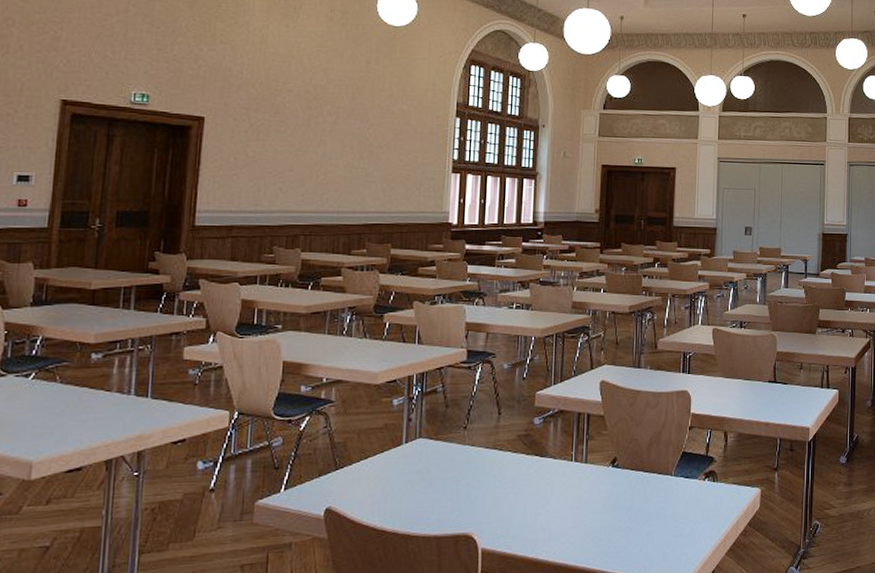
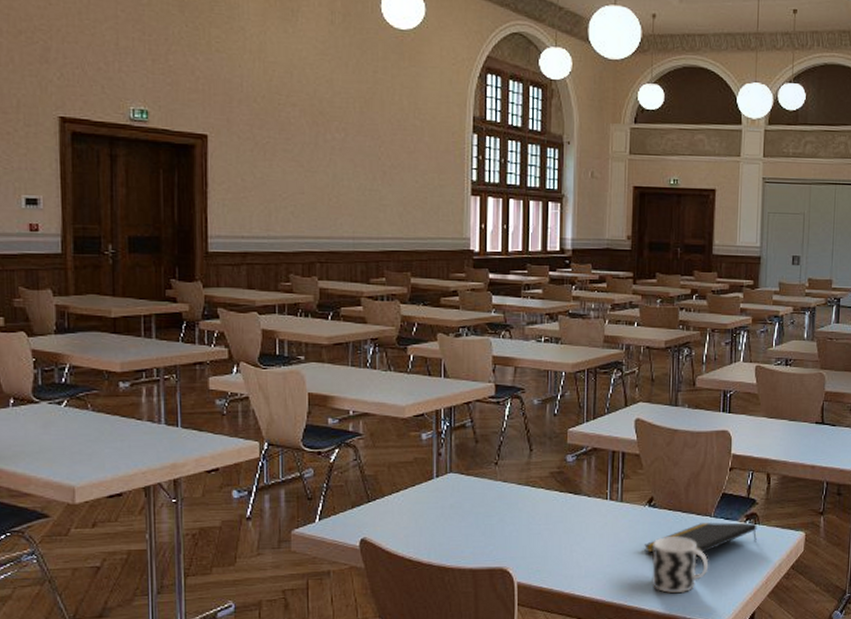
notepad: none [607,481,716,513] -> present [644,522,757,553]
cup: none [614,496,670,554] -> present [652,537,709,594]

